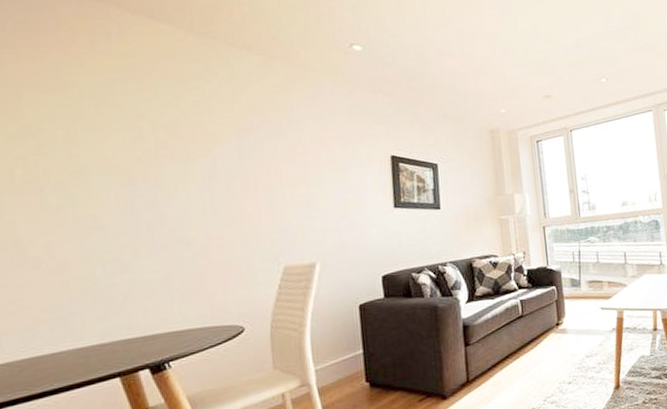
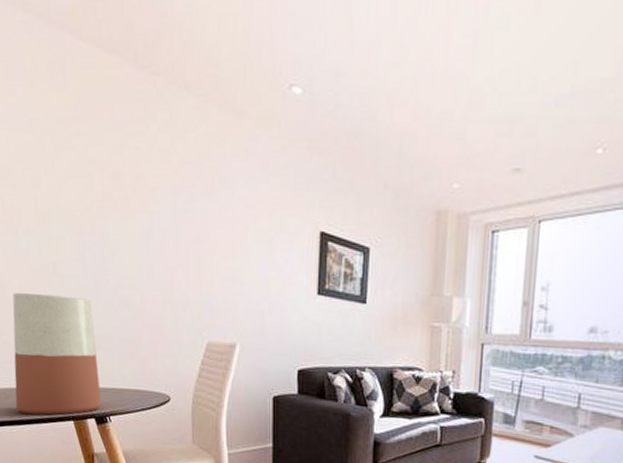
vase: none [35,245,158,385] -> present [12,293,102,415]

